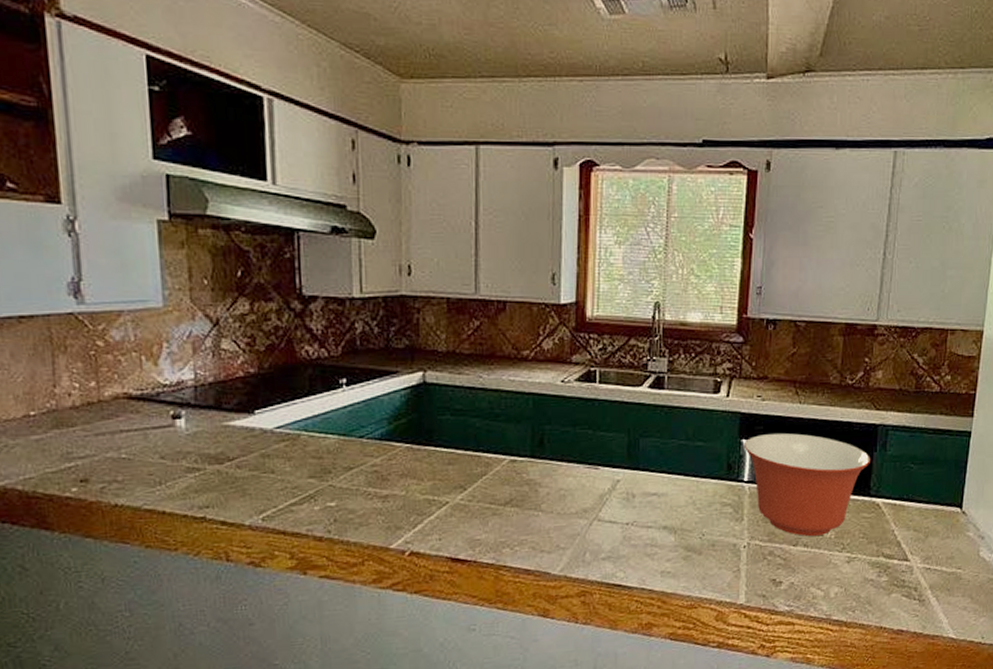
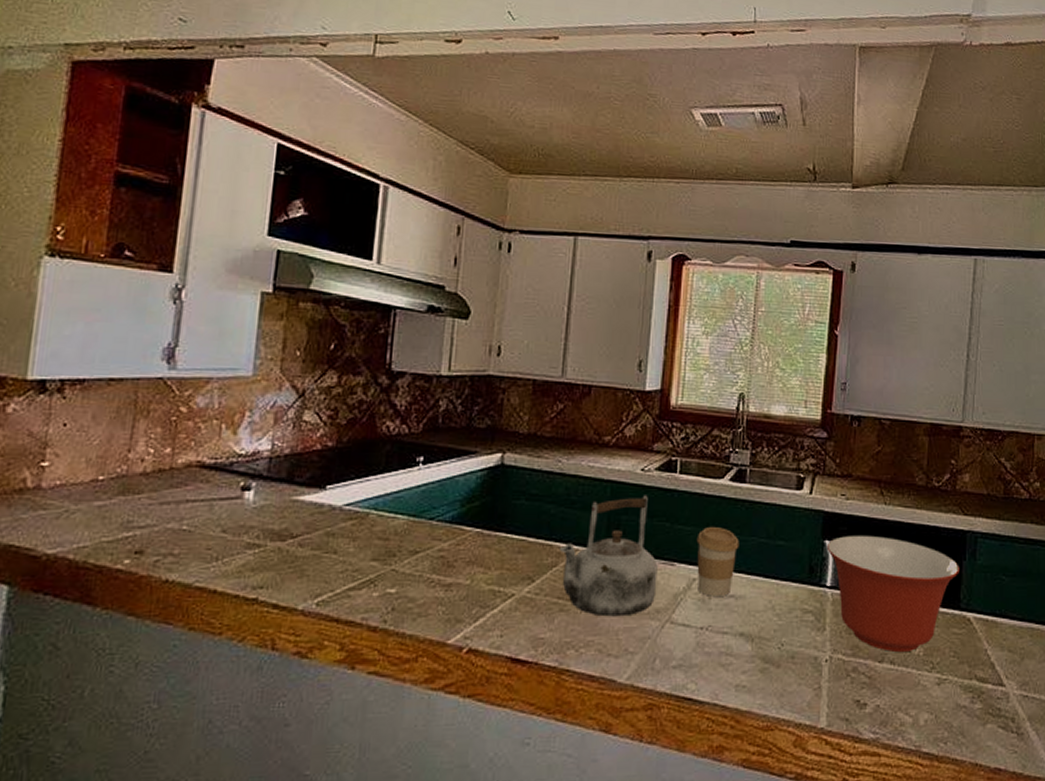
kettle: none [487,405,583,518] -> present [559,495,658,617]
coffee cup: none [618,432,660,495] -> present [696,527,739,596]

